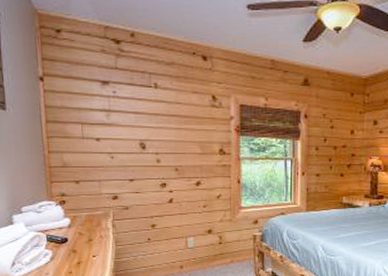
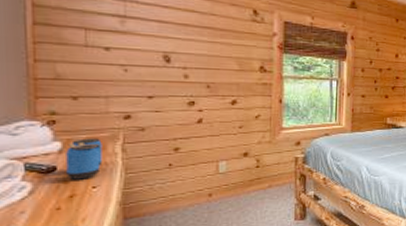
barrel: none [73,215,99,250] -> present [66,138,103,180]

